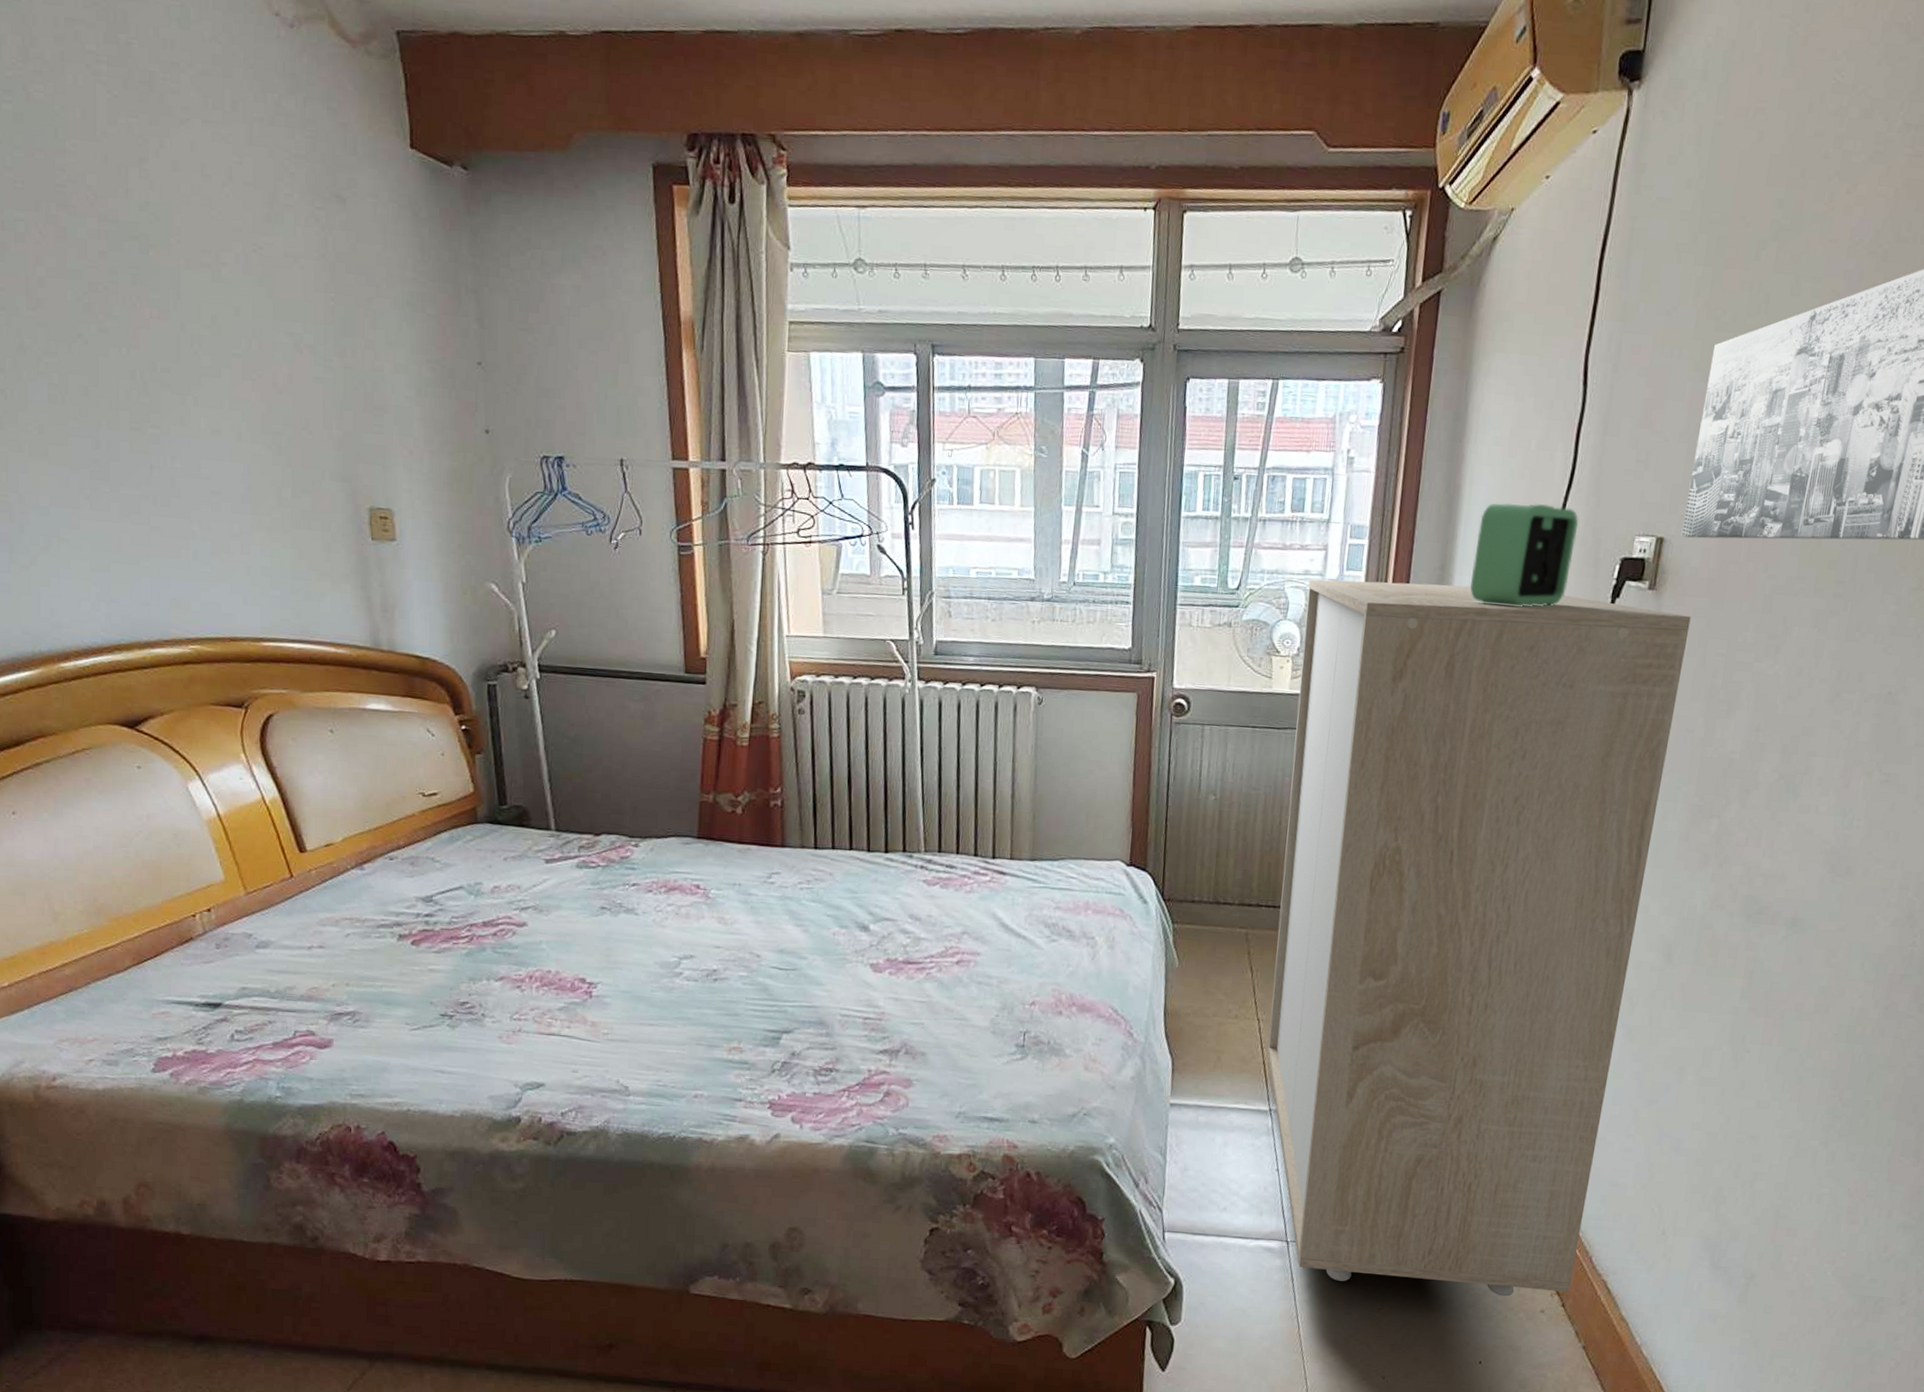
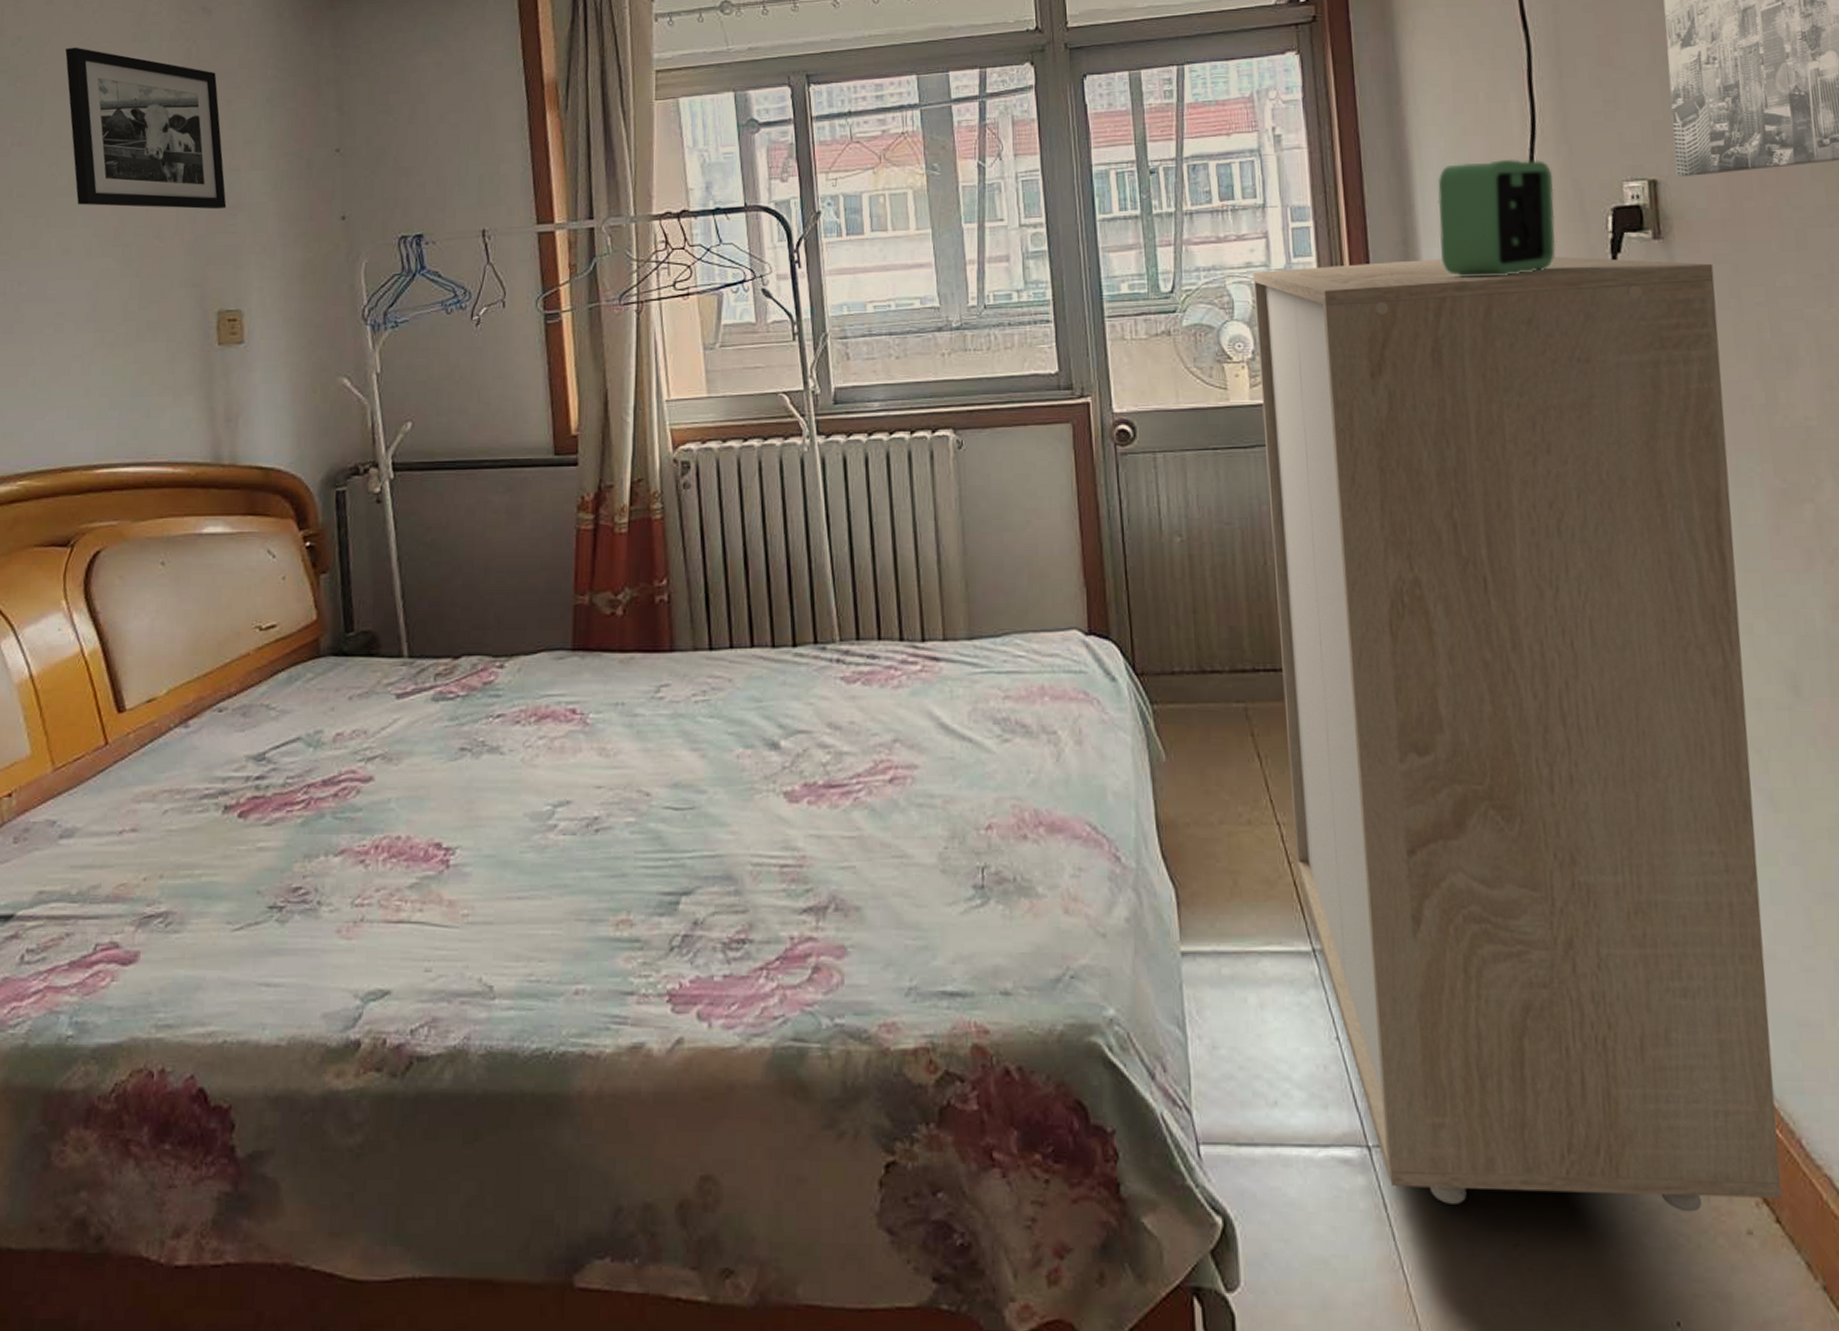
picture frame: none [197,220,372,409] -> present [65,47,227,210]

